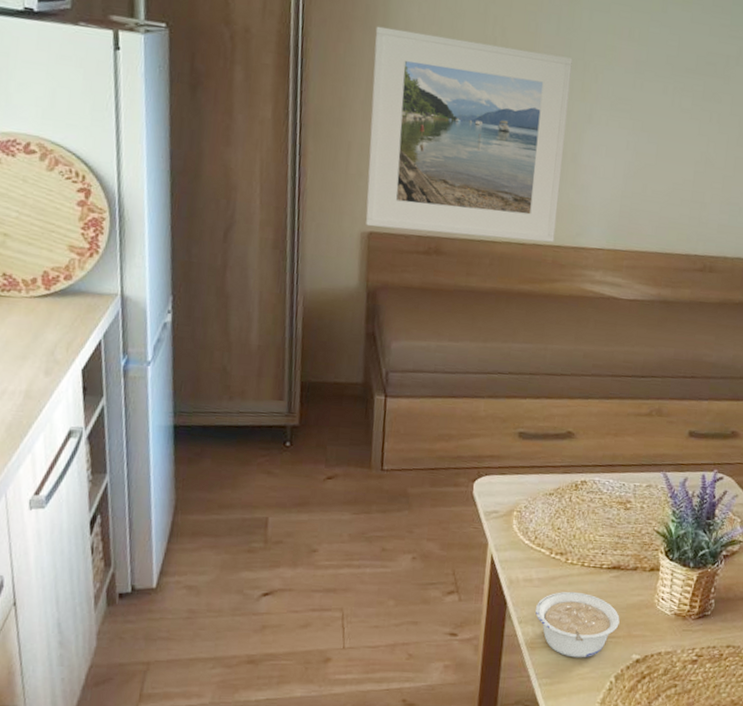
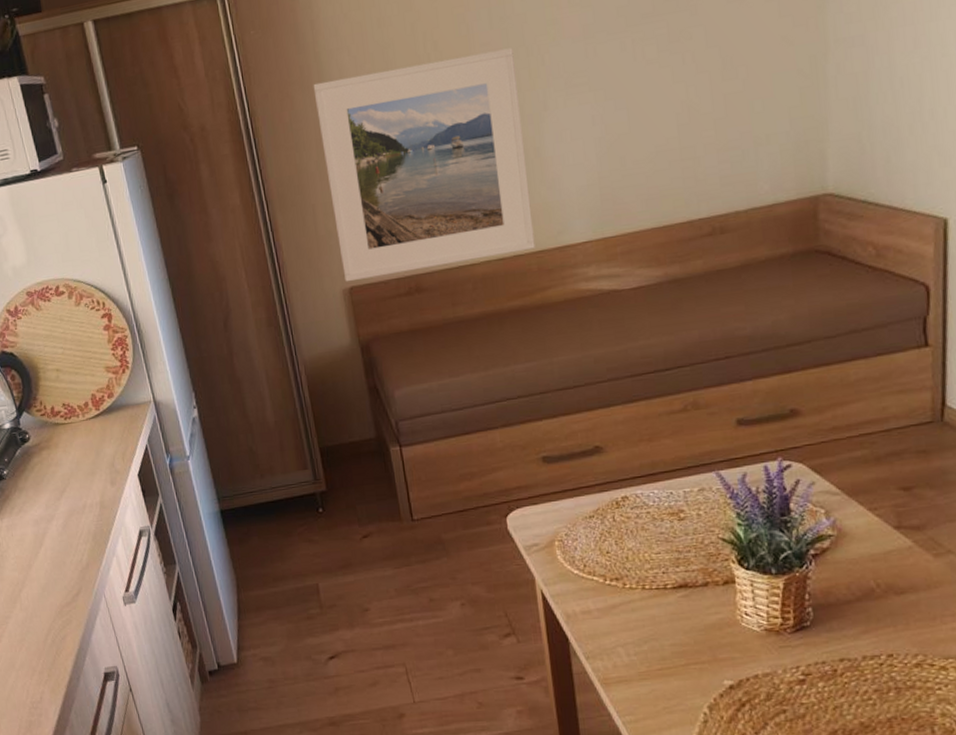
legume: present [535,591,620,658] -> none [601,618,700,690]

